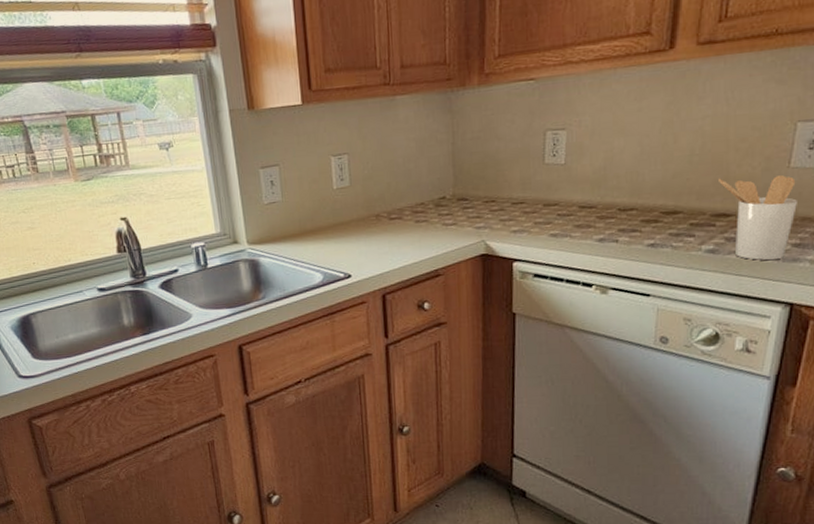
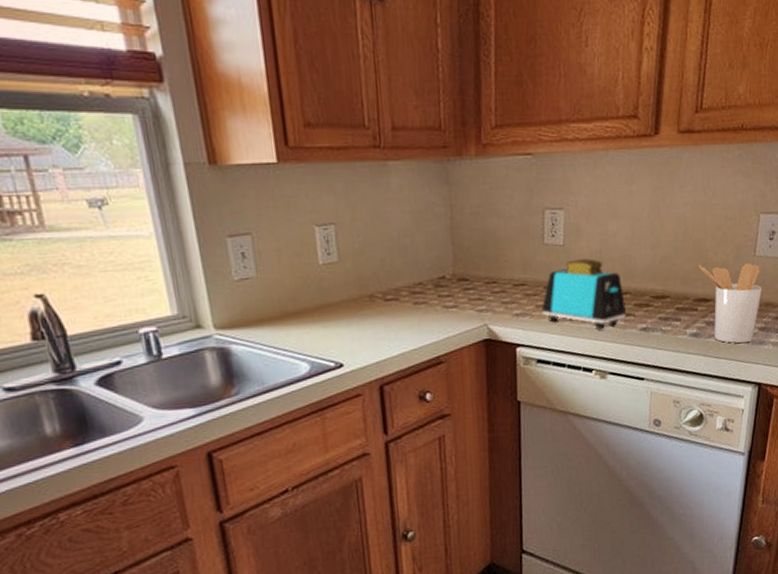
toaster: none [540,176,632,245] -> present [541,258,627,329]

